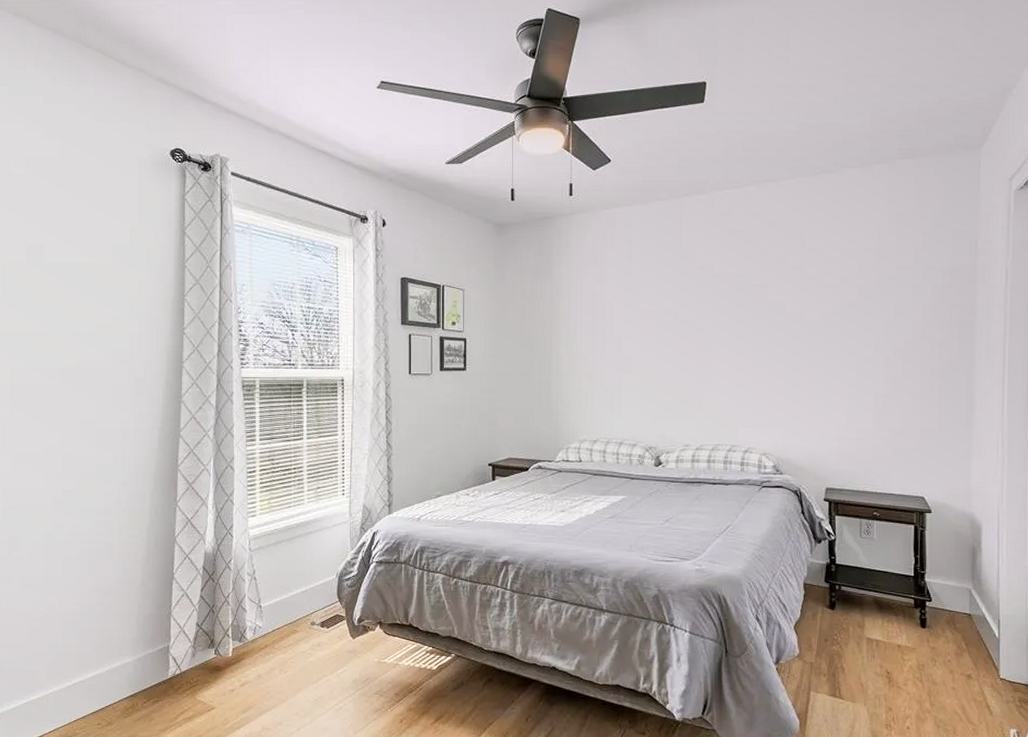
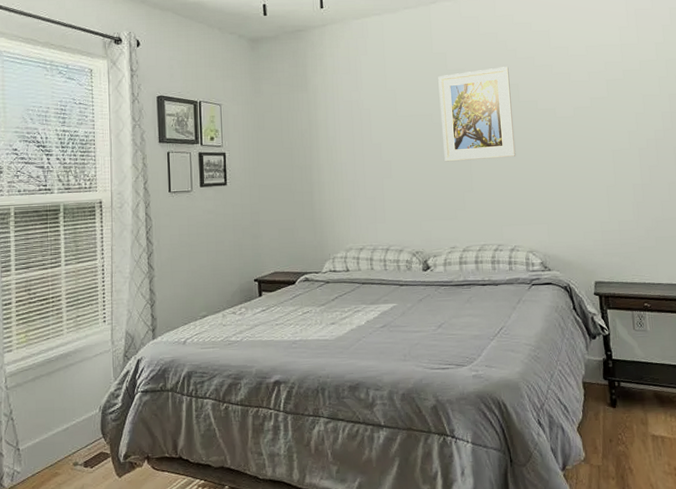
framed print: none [684,266,759,360] -> present [438,67,516,162]

